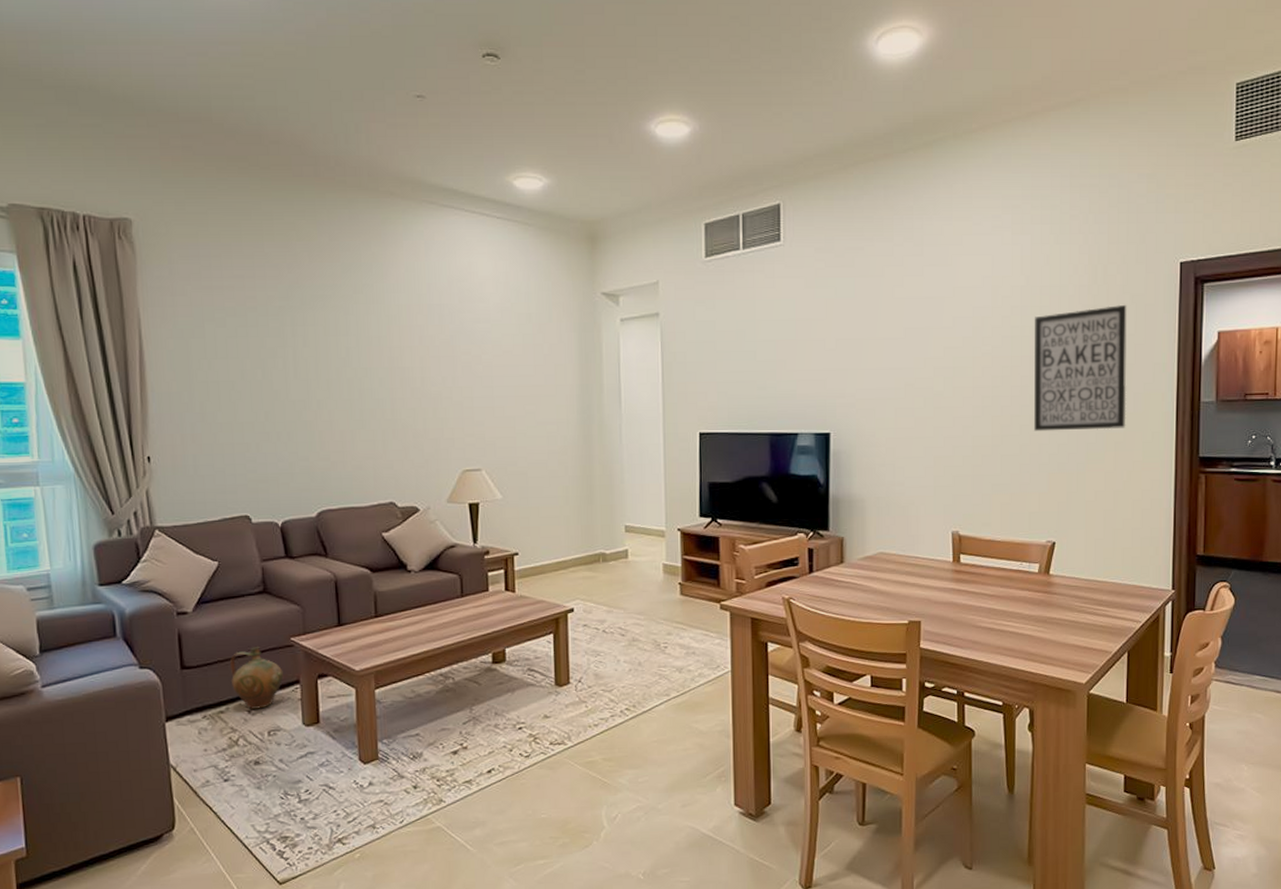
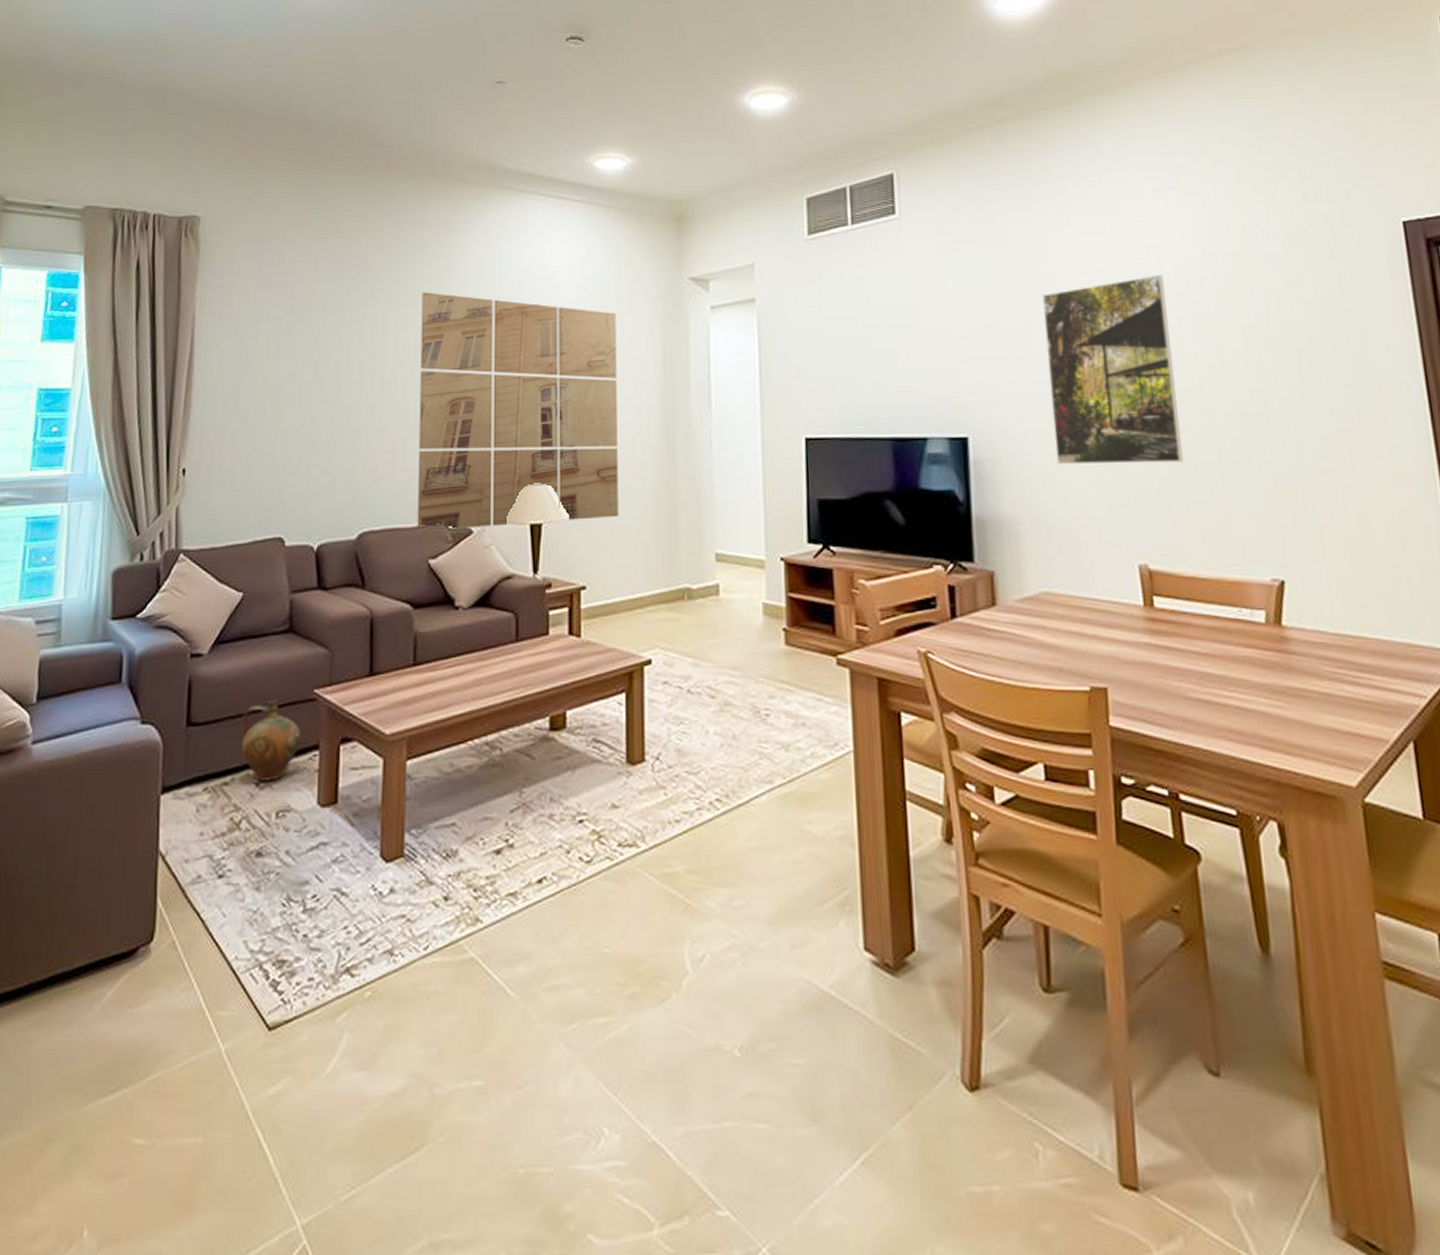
wall art: none [358,299,544,509] -> present [417,292,618,530]
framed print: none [897,301,994,456] -> present [1042,274,1184,465]
wall art: present [1034,304,1127,432] -> none [1219,274,1362,434]

